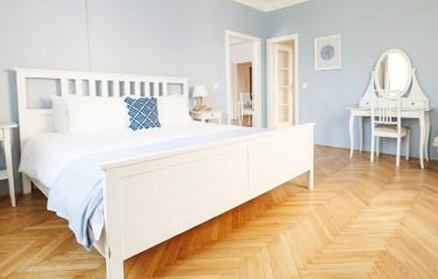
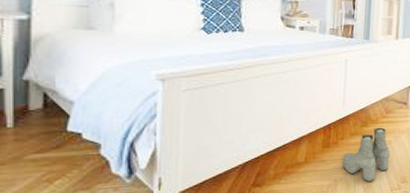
boots: none [250,210,294,261] -> present [342,127,390,182]

